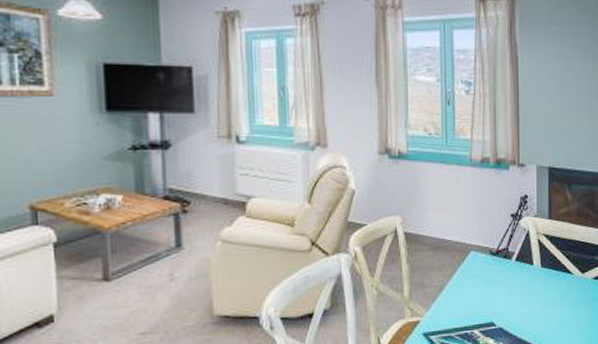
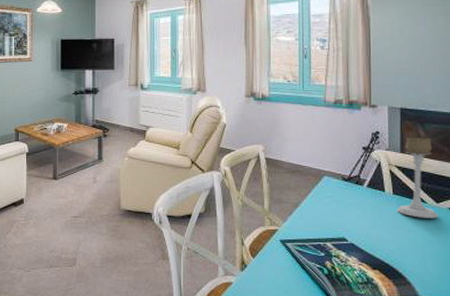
candle holder: none [545,200,583,292] -> present [397,137,438,218]

